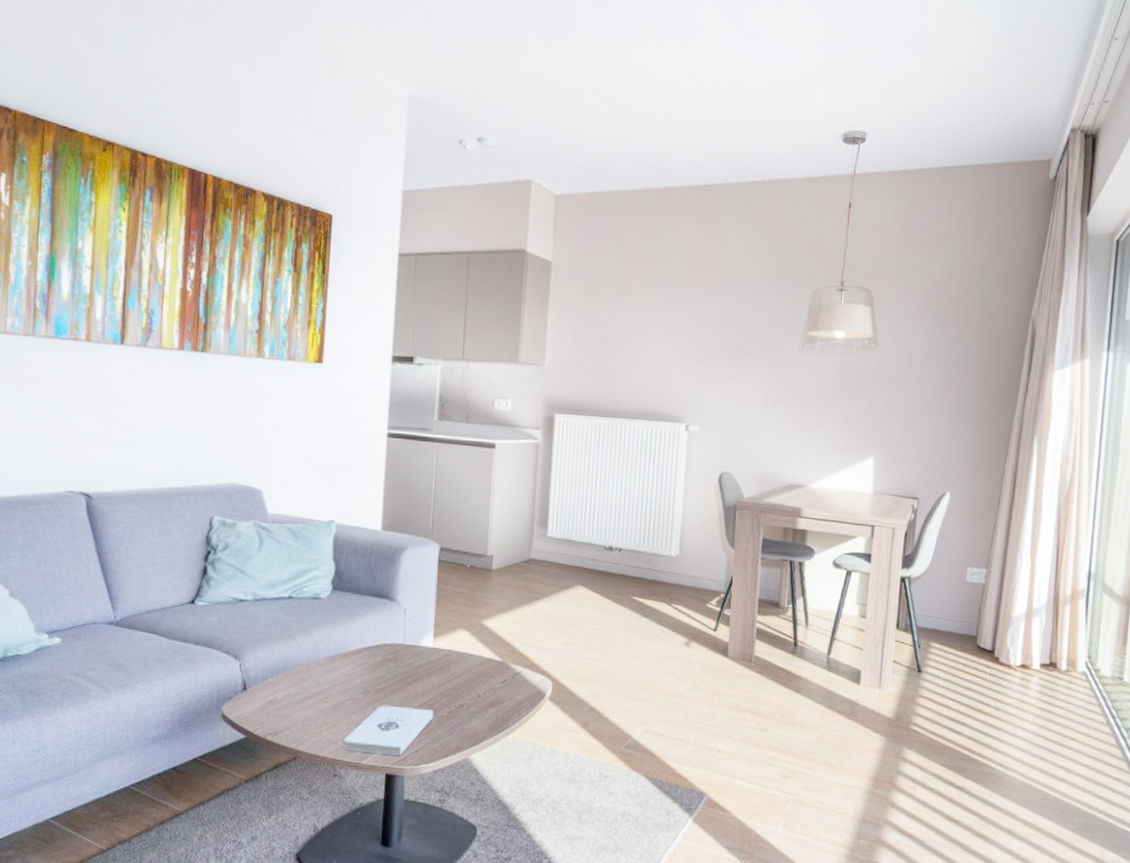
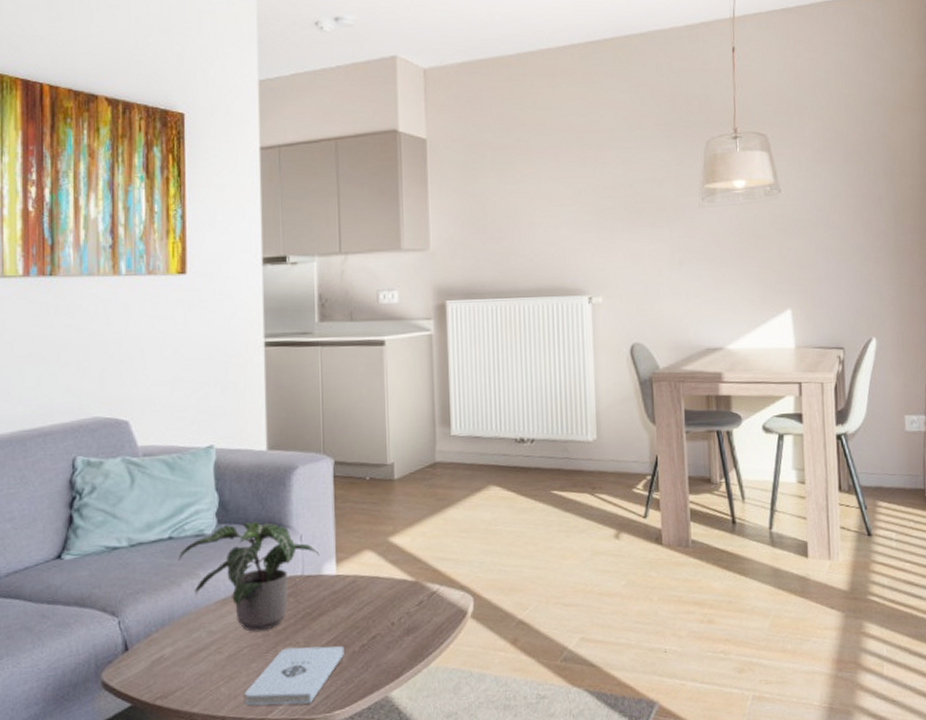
potted plant: none [295,592,420,688] -> present [178,522,320,632]

